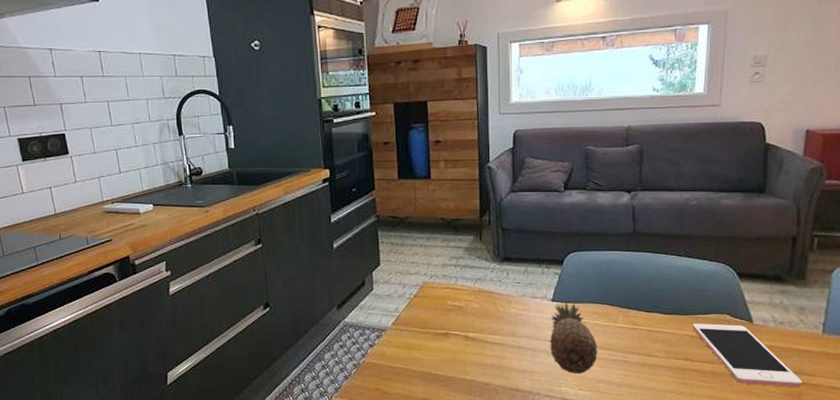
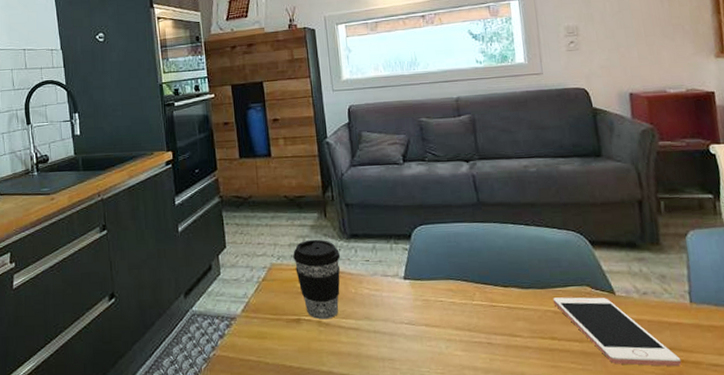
coffee cup: none [446,260,492,334] -> present [293,239,341,320]
fruit: present [549,301,598,373] -> none [405,279,459,360]

